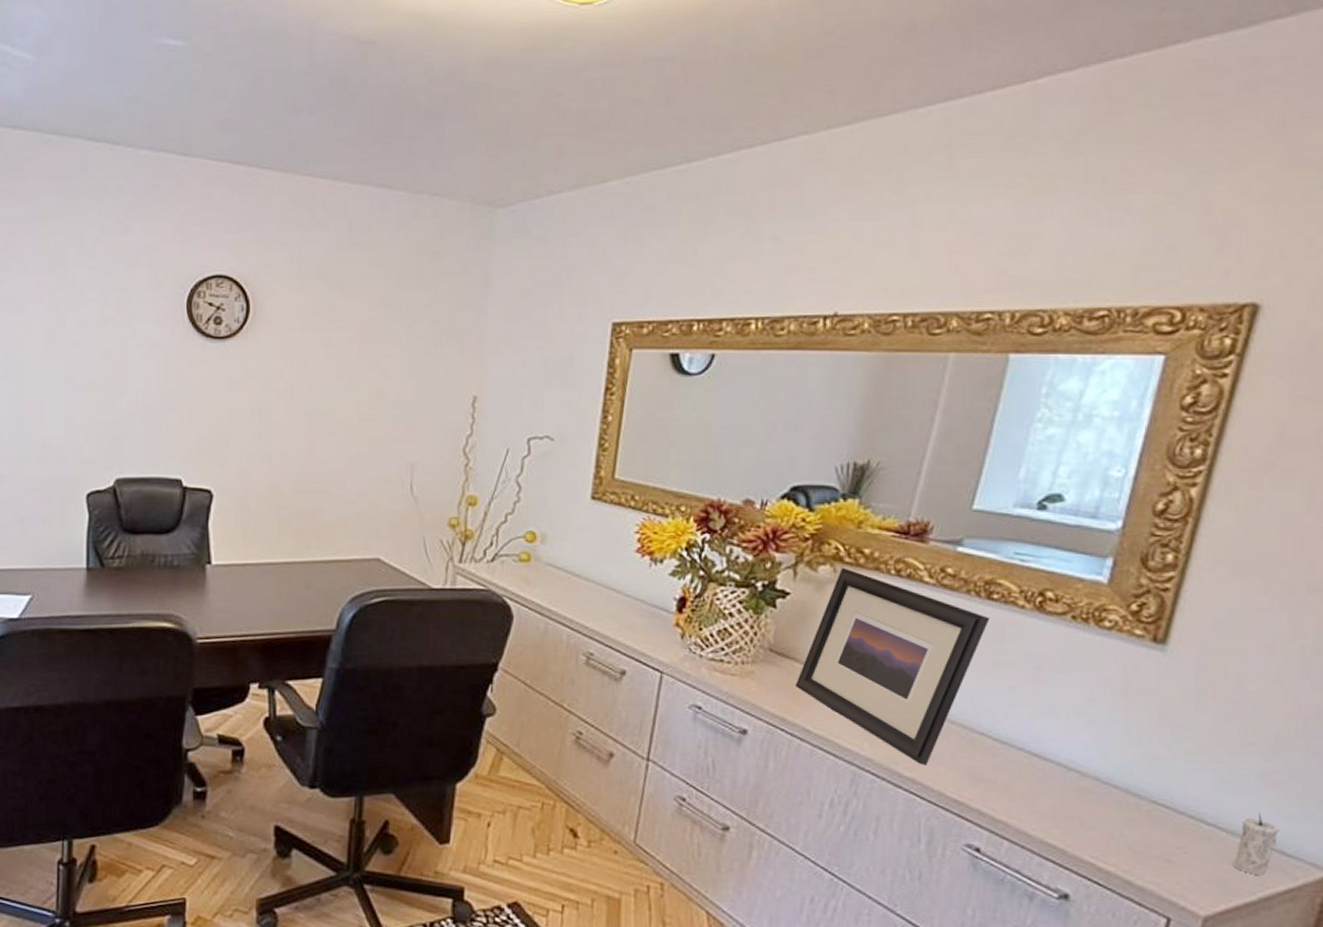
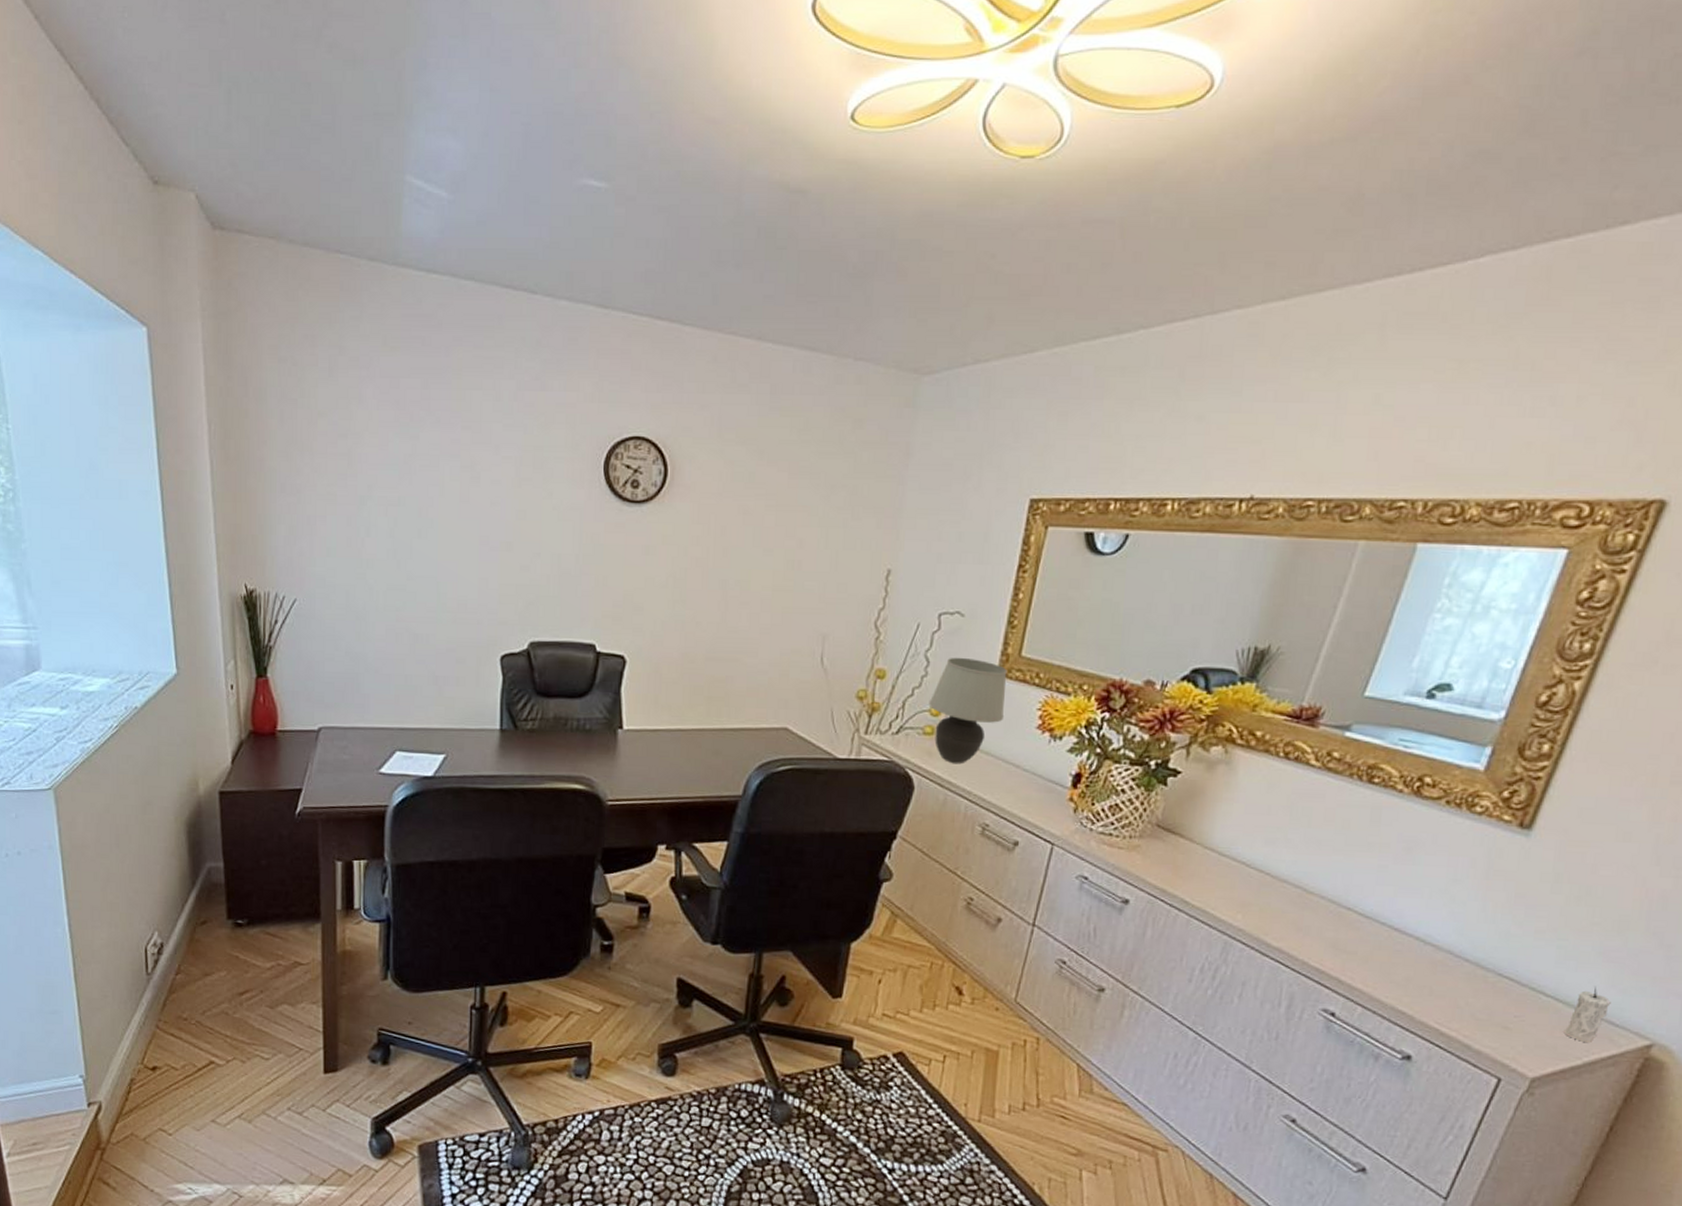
table lamp: none [523,481,602,591] -> present [928,657,1007,765]
picture frame: present [795,567,990,766] -> none [1178,749,1369,937]

